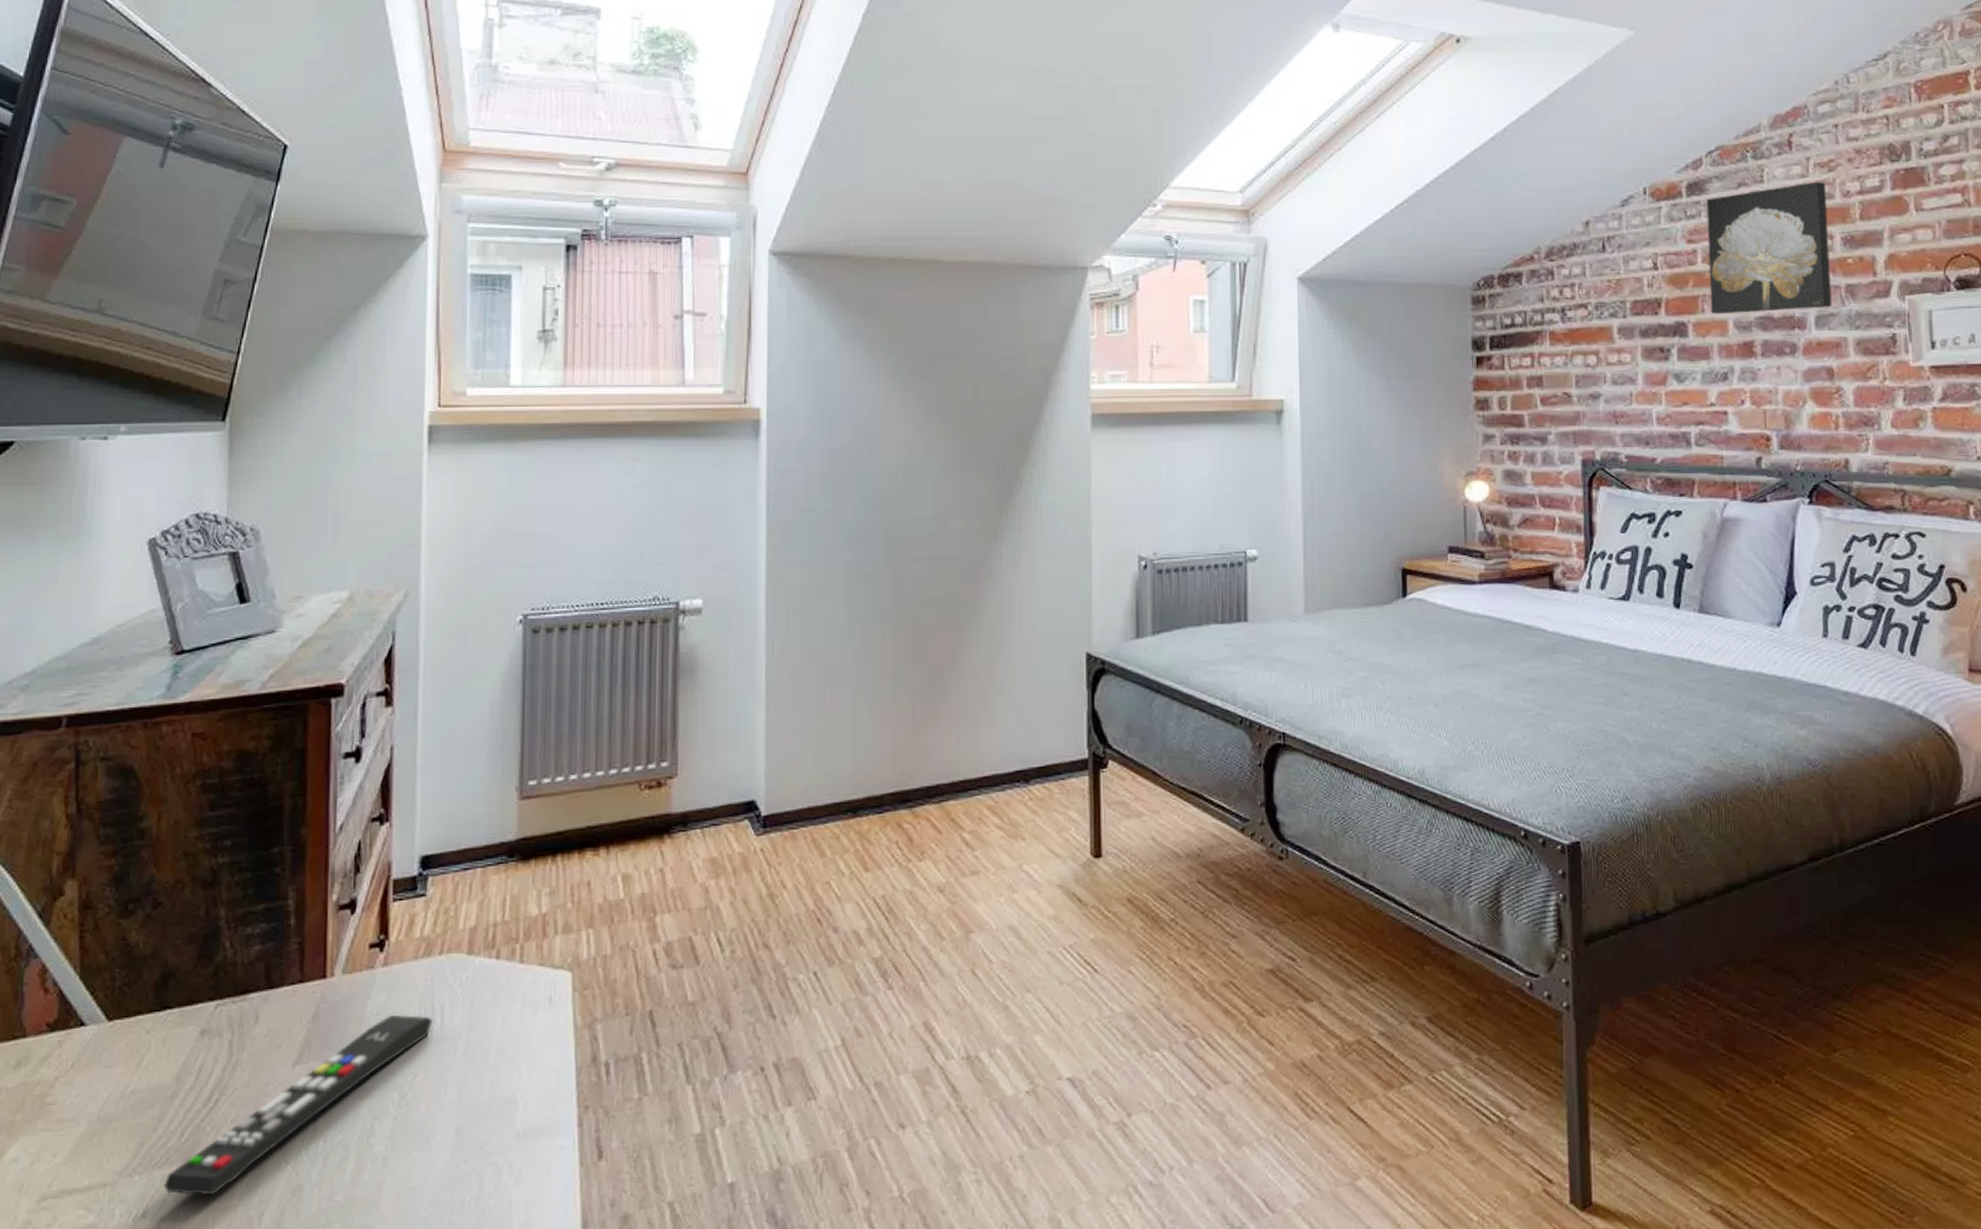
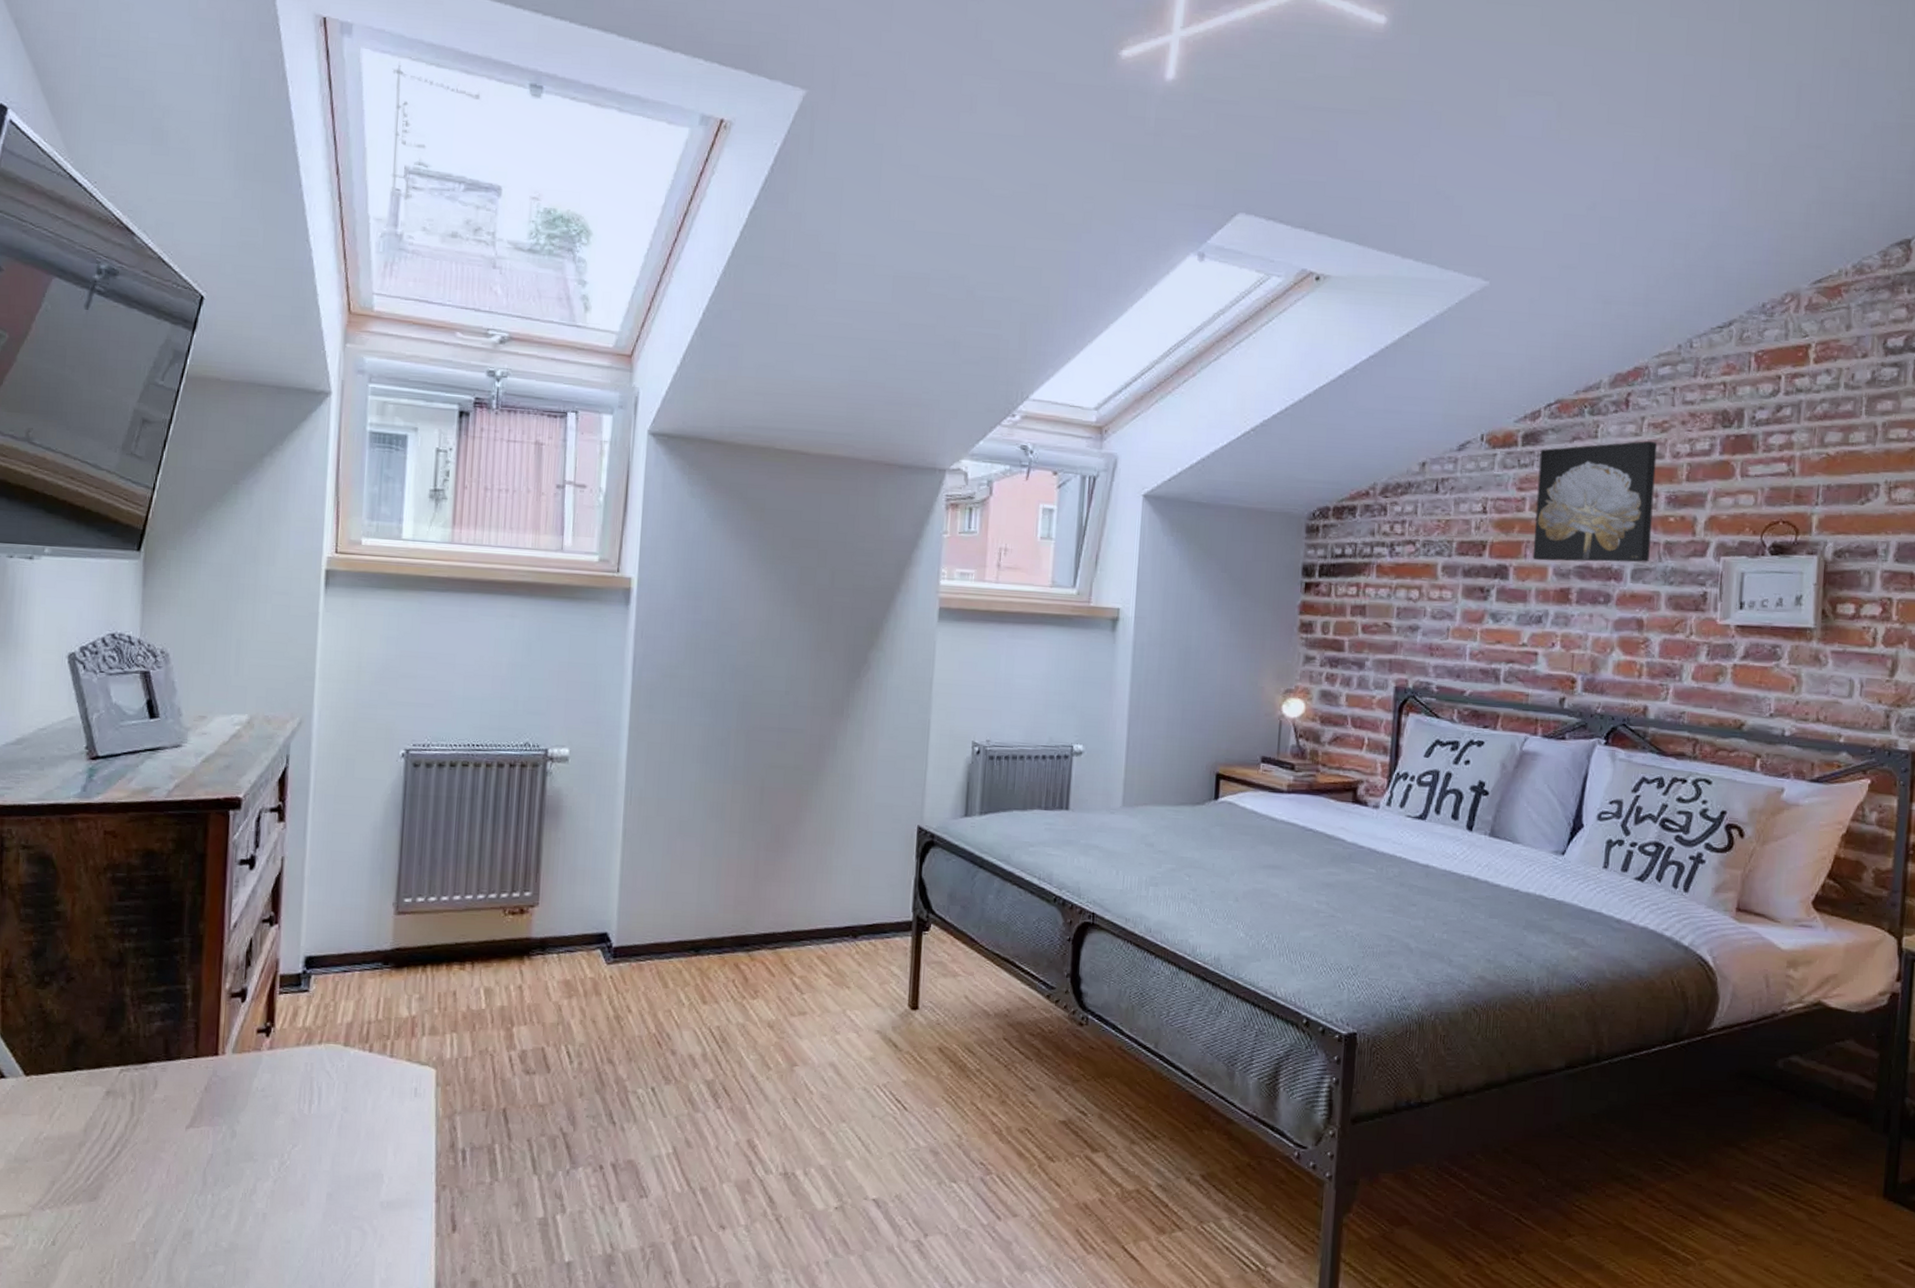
remote control: present [163,1015,433,1196] -> none [71,1093,311,1232]

